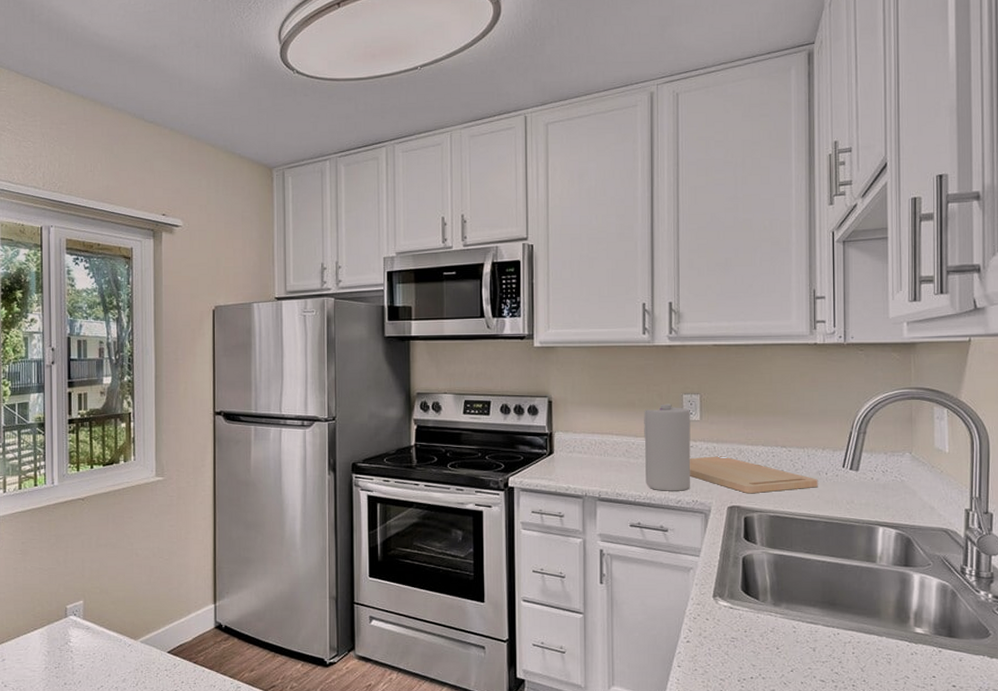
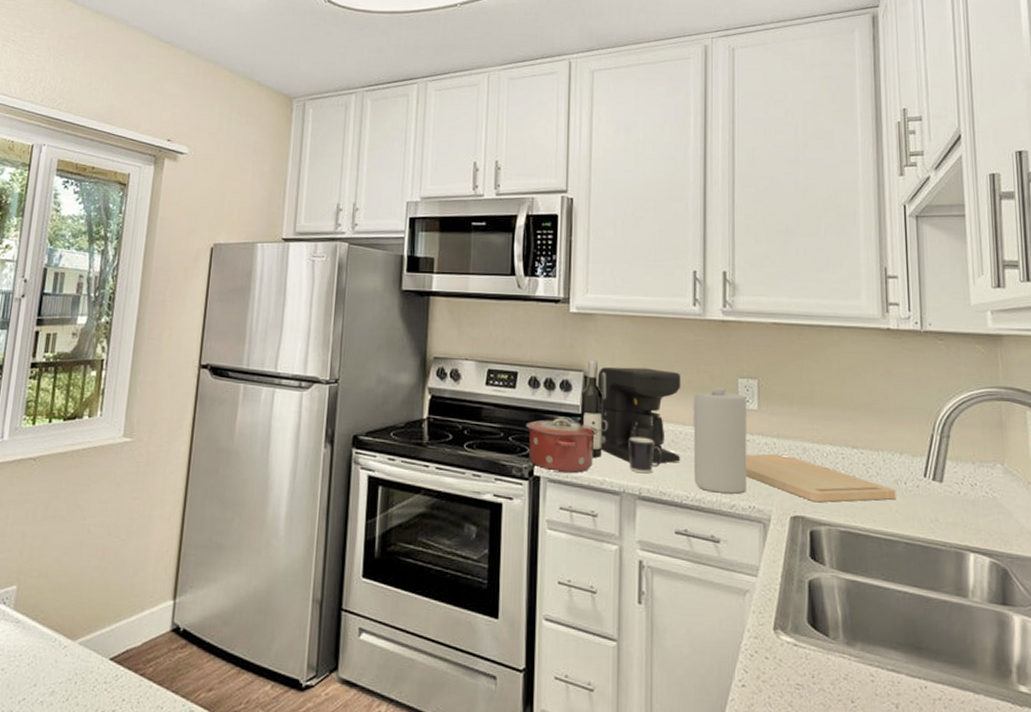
casserole: none [499,437,563,483] -> present [525,418,599,473]
bottle: none [546,386,566,468] -> present [579,359,603,458]
coffee maker: none [560,391,633,470] -> present [597,367,681,463]
mug: none [588,449,617,479] -> present [627,436,661,474]

